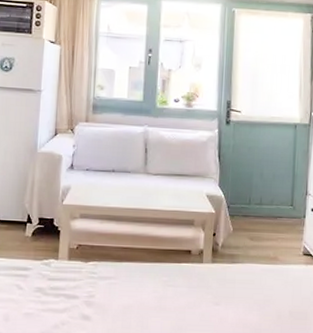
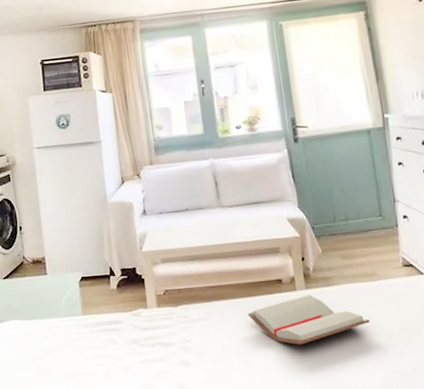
paperback book: none [153,268,264,314] -> present [248,294,370,345]

